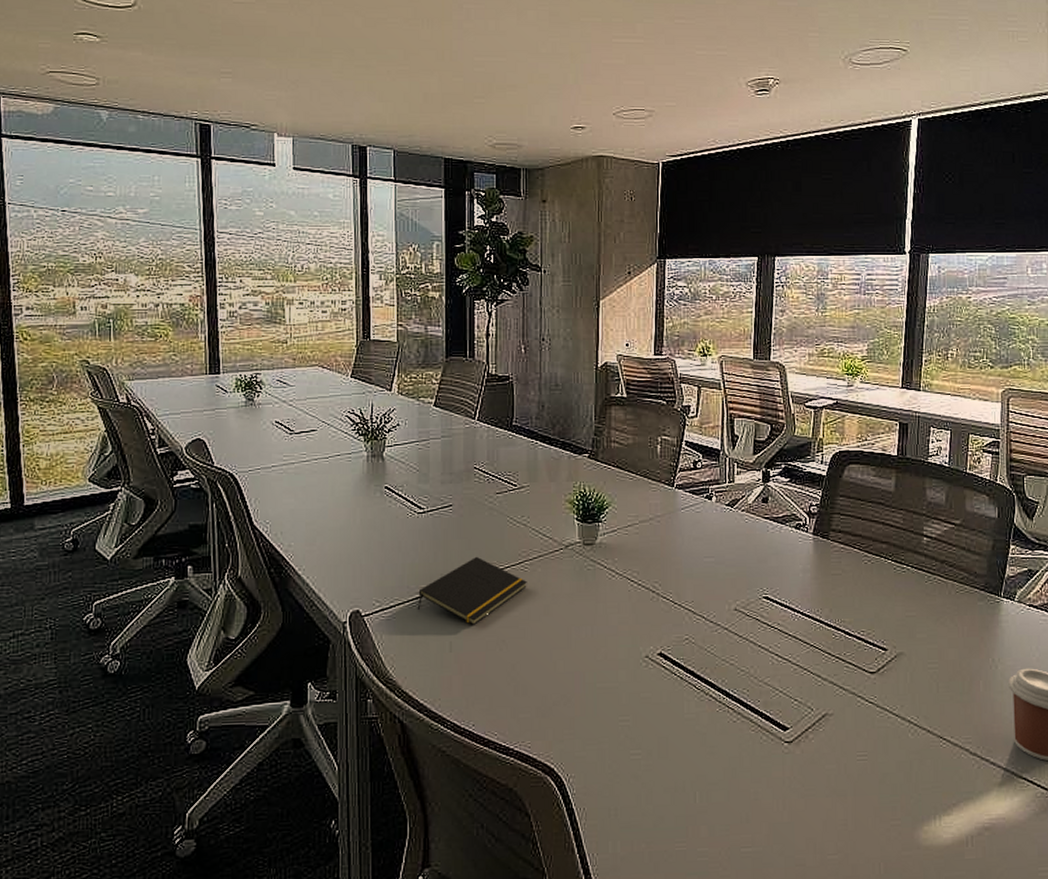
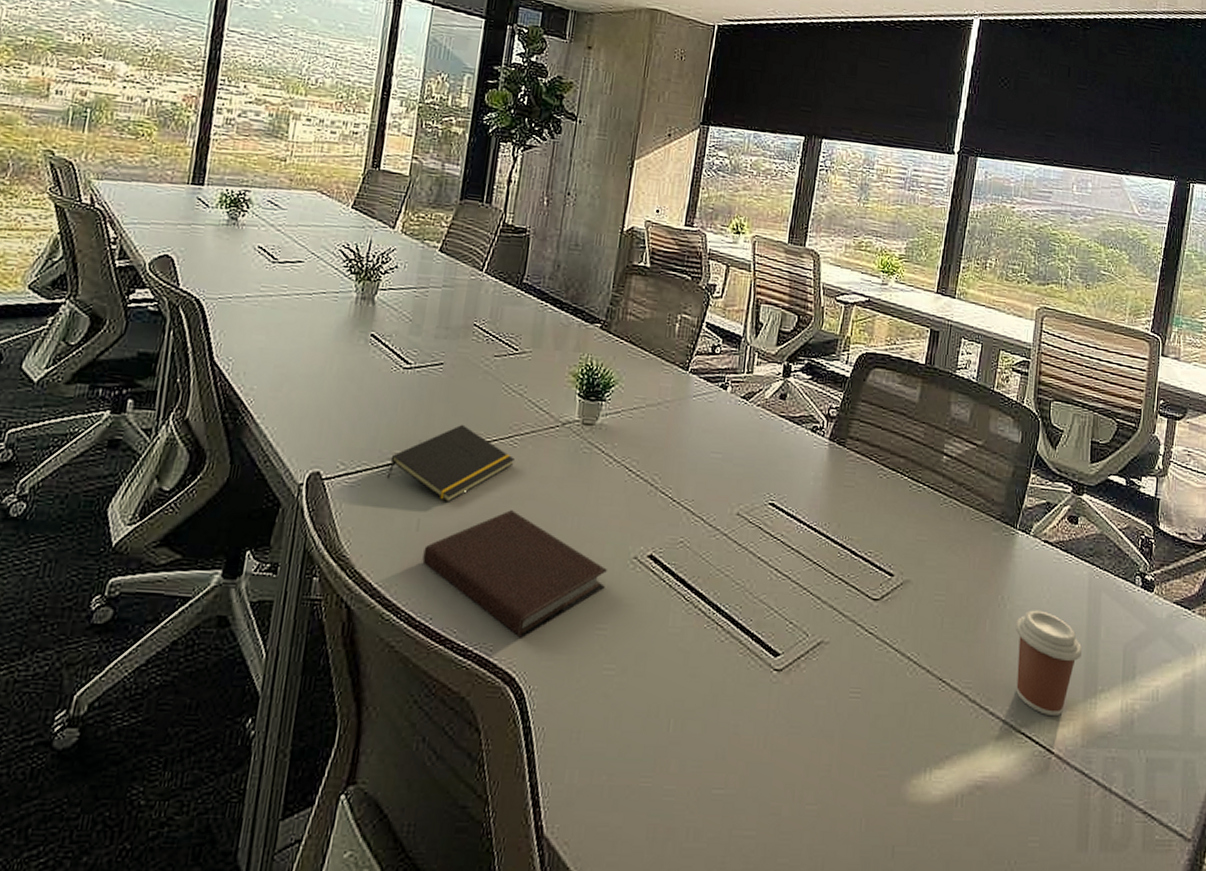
notebook: none [459,626,623,735] -> present [422,510,607,638]

